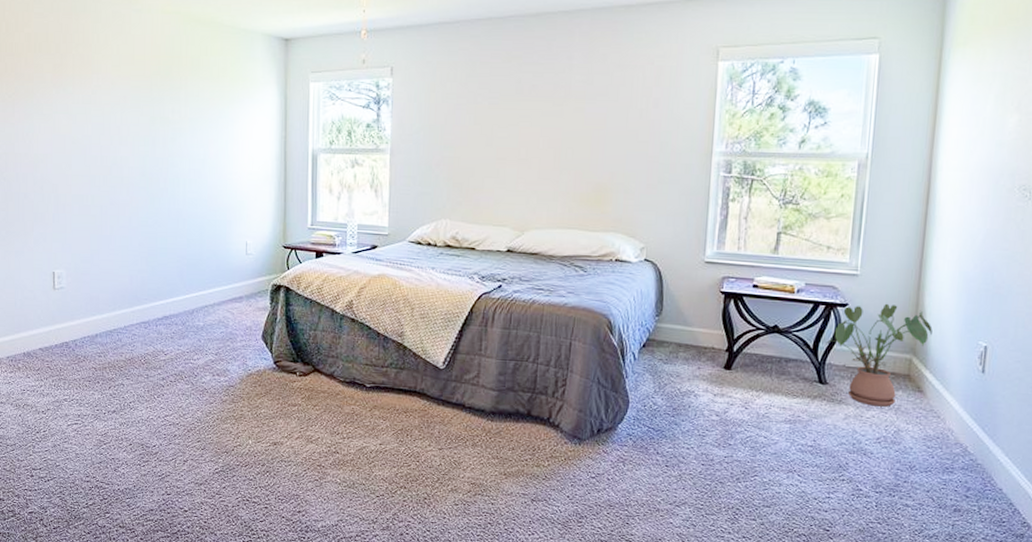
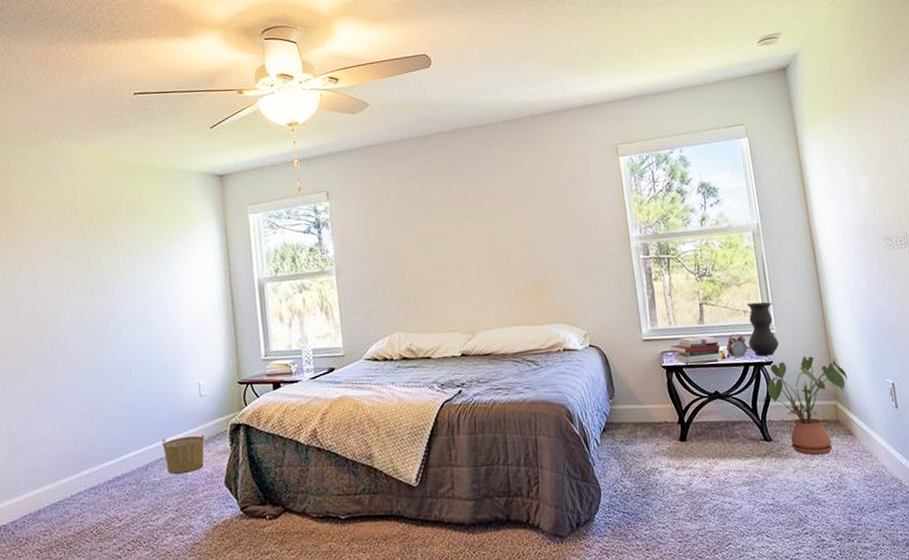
basket: none [208,288,247,322] -> present [162,434,205,474]
books: none [734,265,791,296] -> present [670,335,722,364]
alarm clock: none [798,269,823,296] -> present [726,333,748,359]
vase: none [824,239,863,297] -> present [746,302,779,356]

